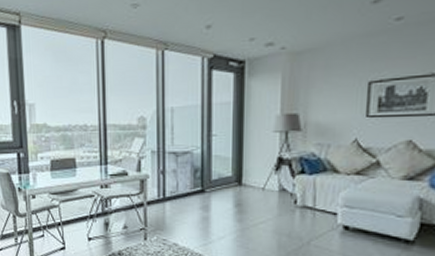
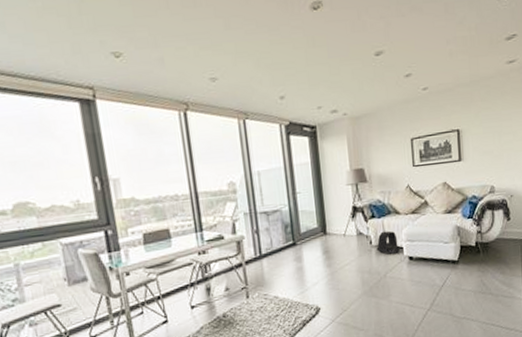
backpack: none [302,191,335,219] -> present [376,230,401,255]

